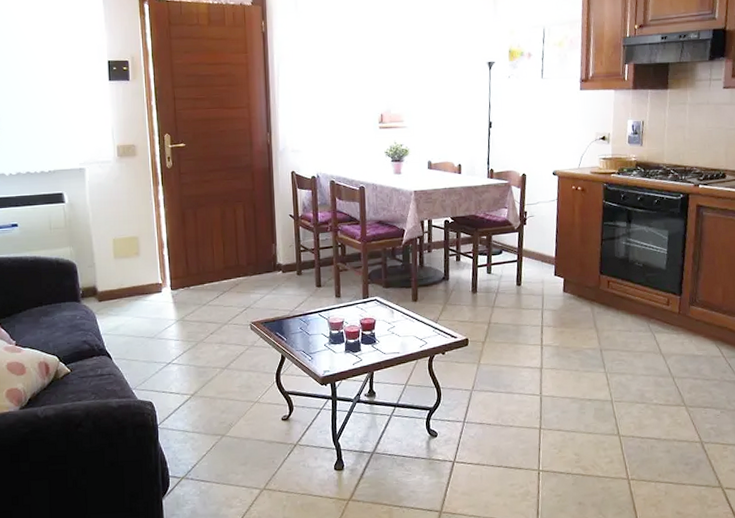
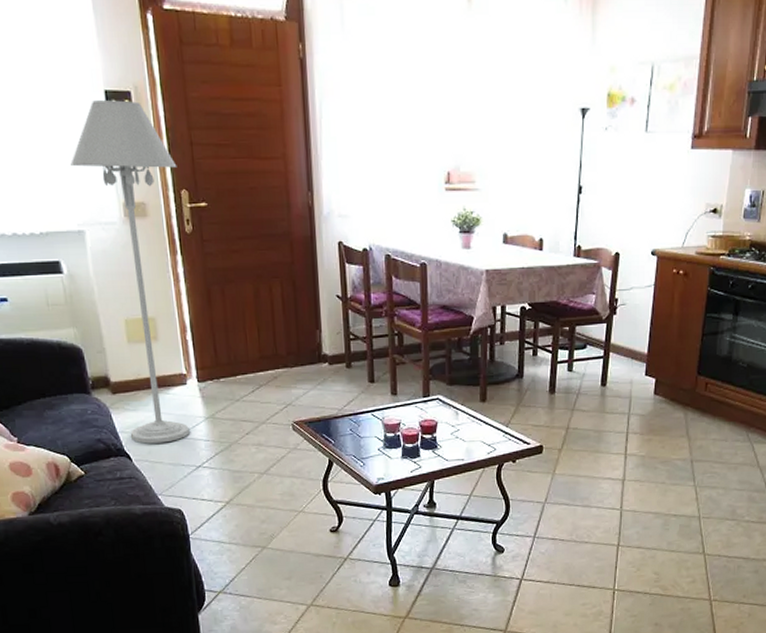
floor lamp: none [77,67,162,344] -> present [70,100,190,444]

